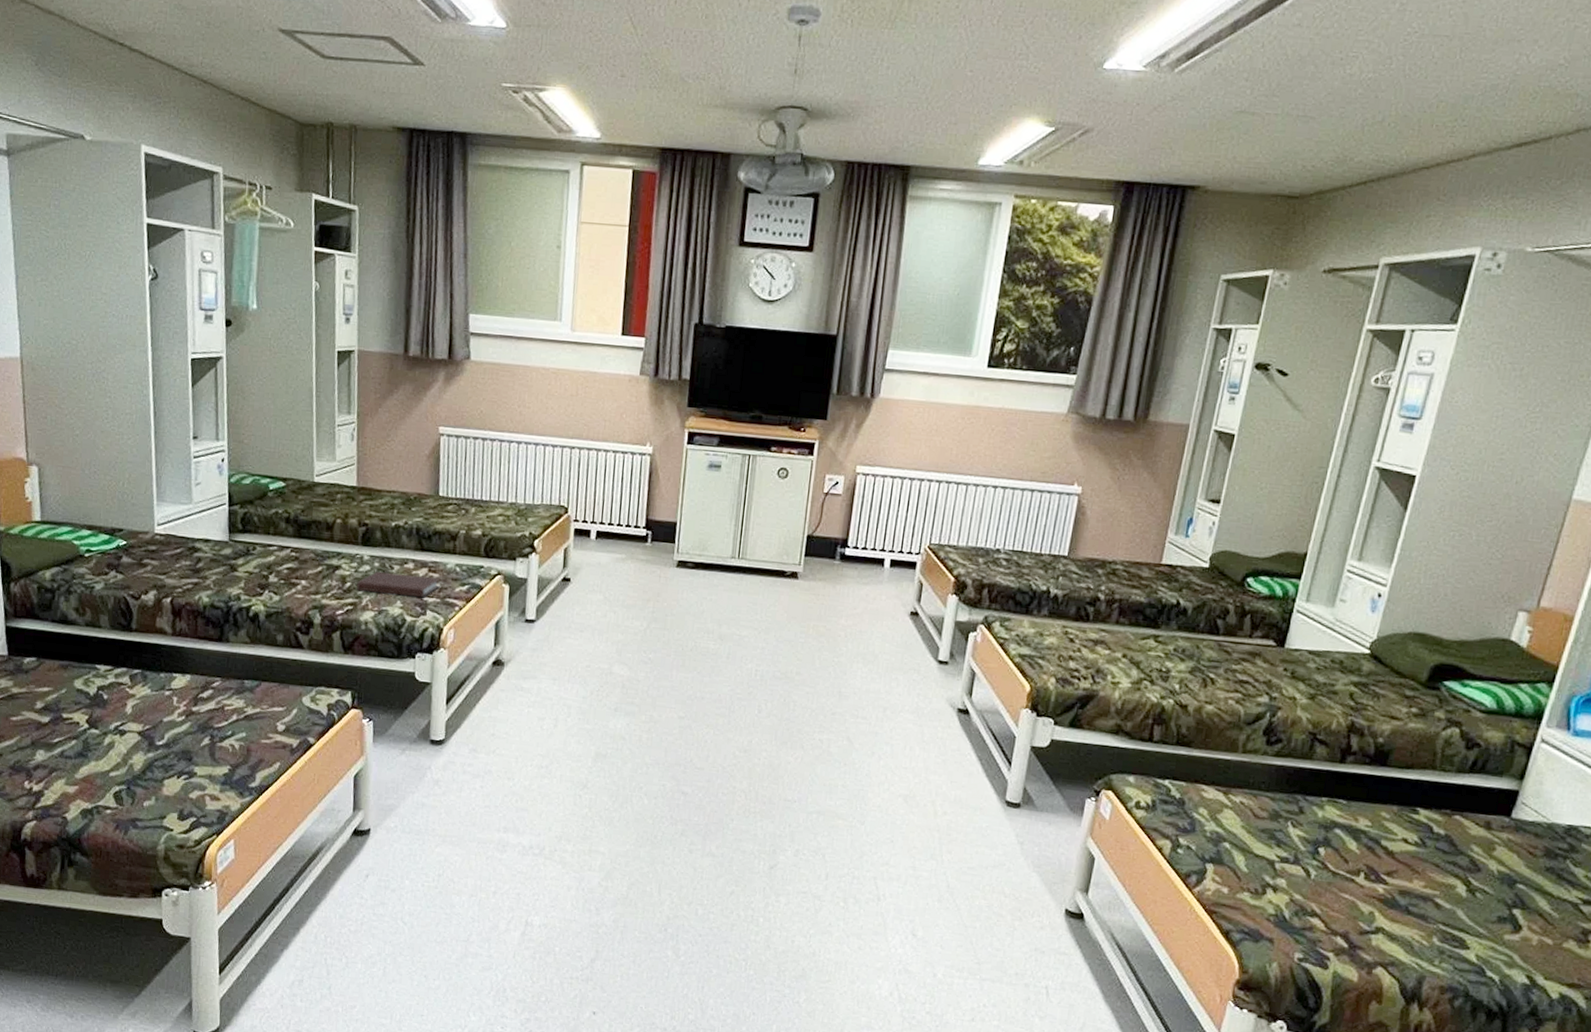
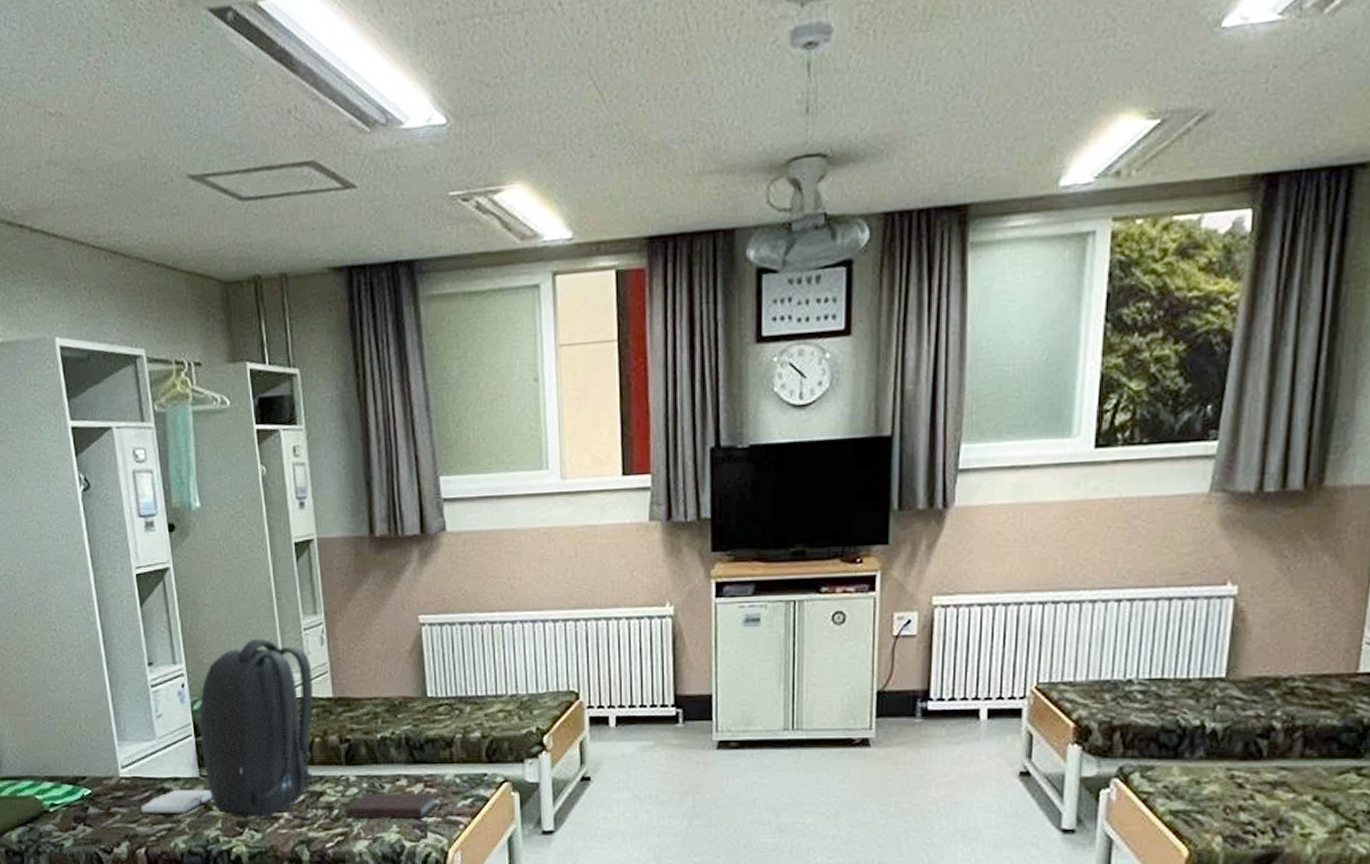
hardback book: none [171,550,239,572] -> present [140,790,213,815]
backpack: none [234,427,349,589] -> present [199,638,336,820]

